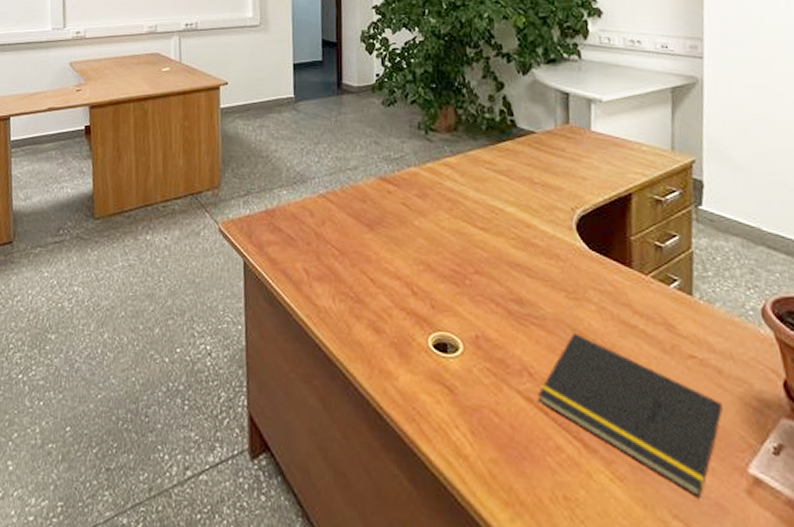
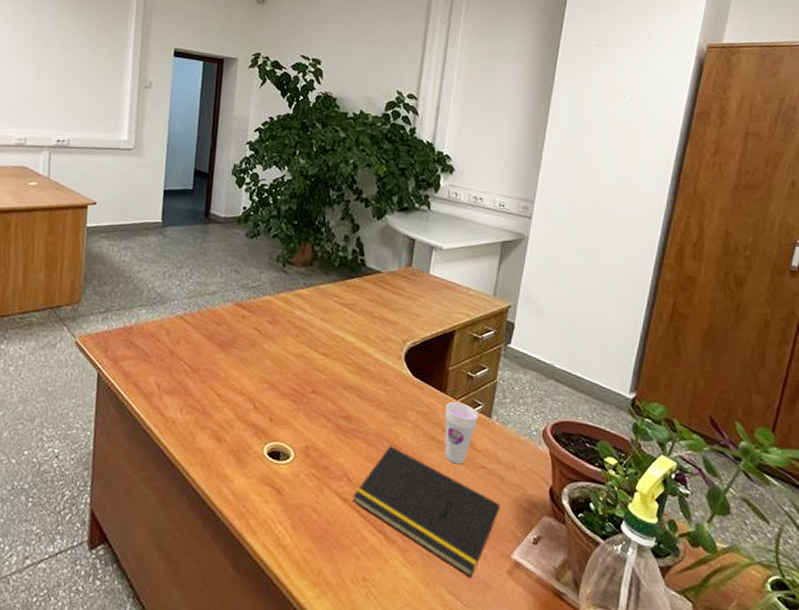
cup: none [634,277,676,354] -> present [445,401,478,465]

